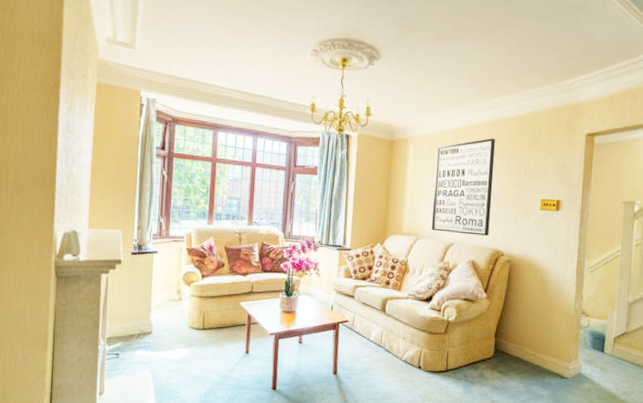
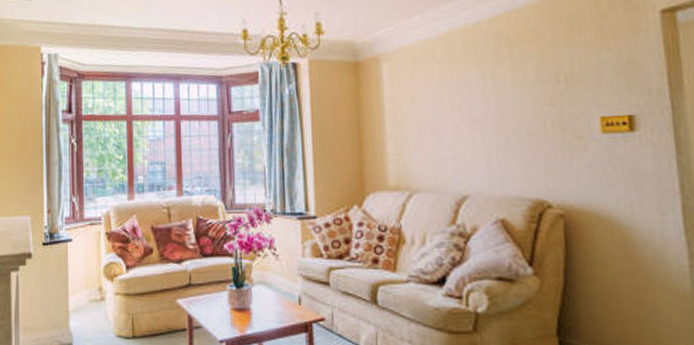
wall art: present [432,138,495,236] -> none [422,39,522,181]

